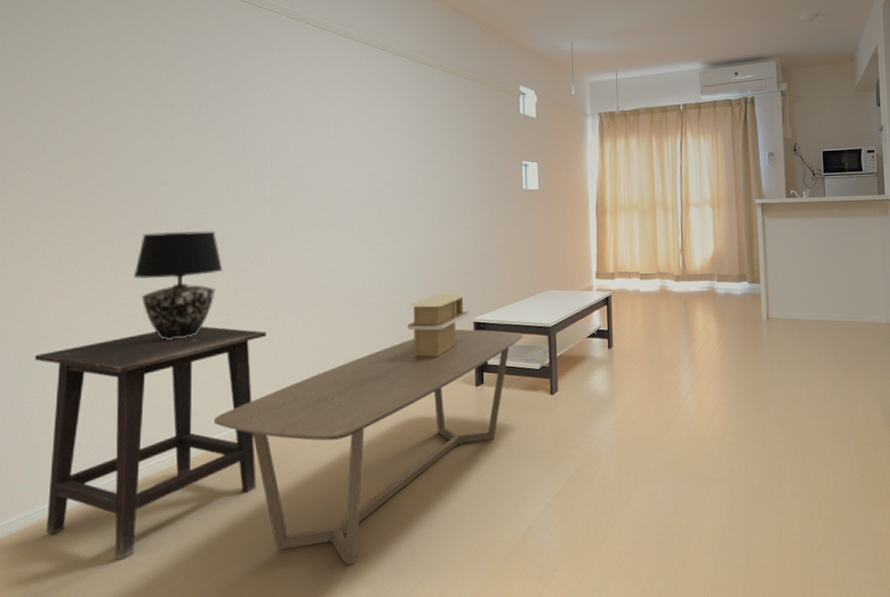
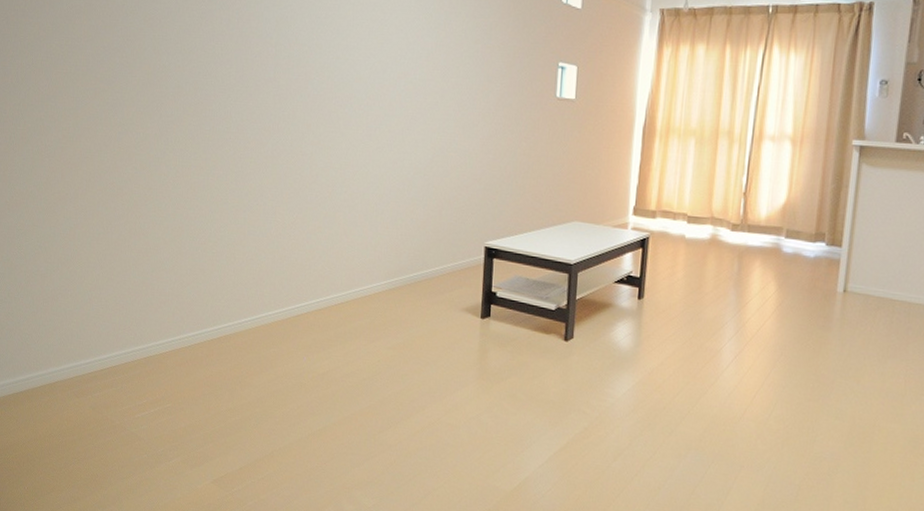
side table: present [34,326,266,559] -> none [46,211,264,432]
table lamp: present [133,231,223,340] -> none [136,106,223,223]
coffee table: present [213,329,524,566] -> none [210,252,540,480]
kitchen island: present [407,293,470,358] -> none [412,210,482,281]

